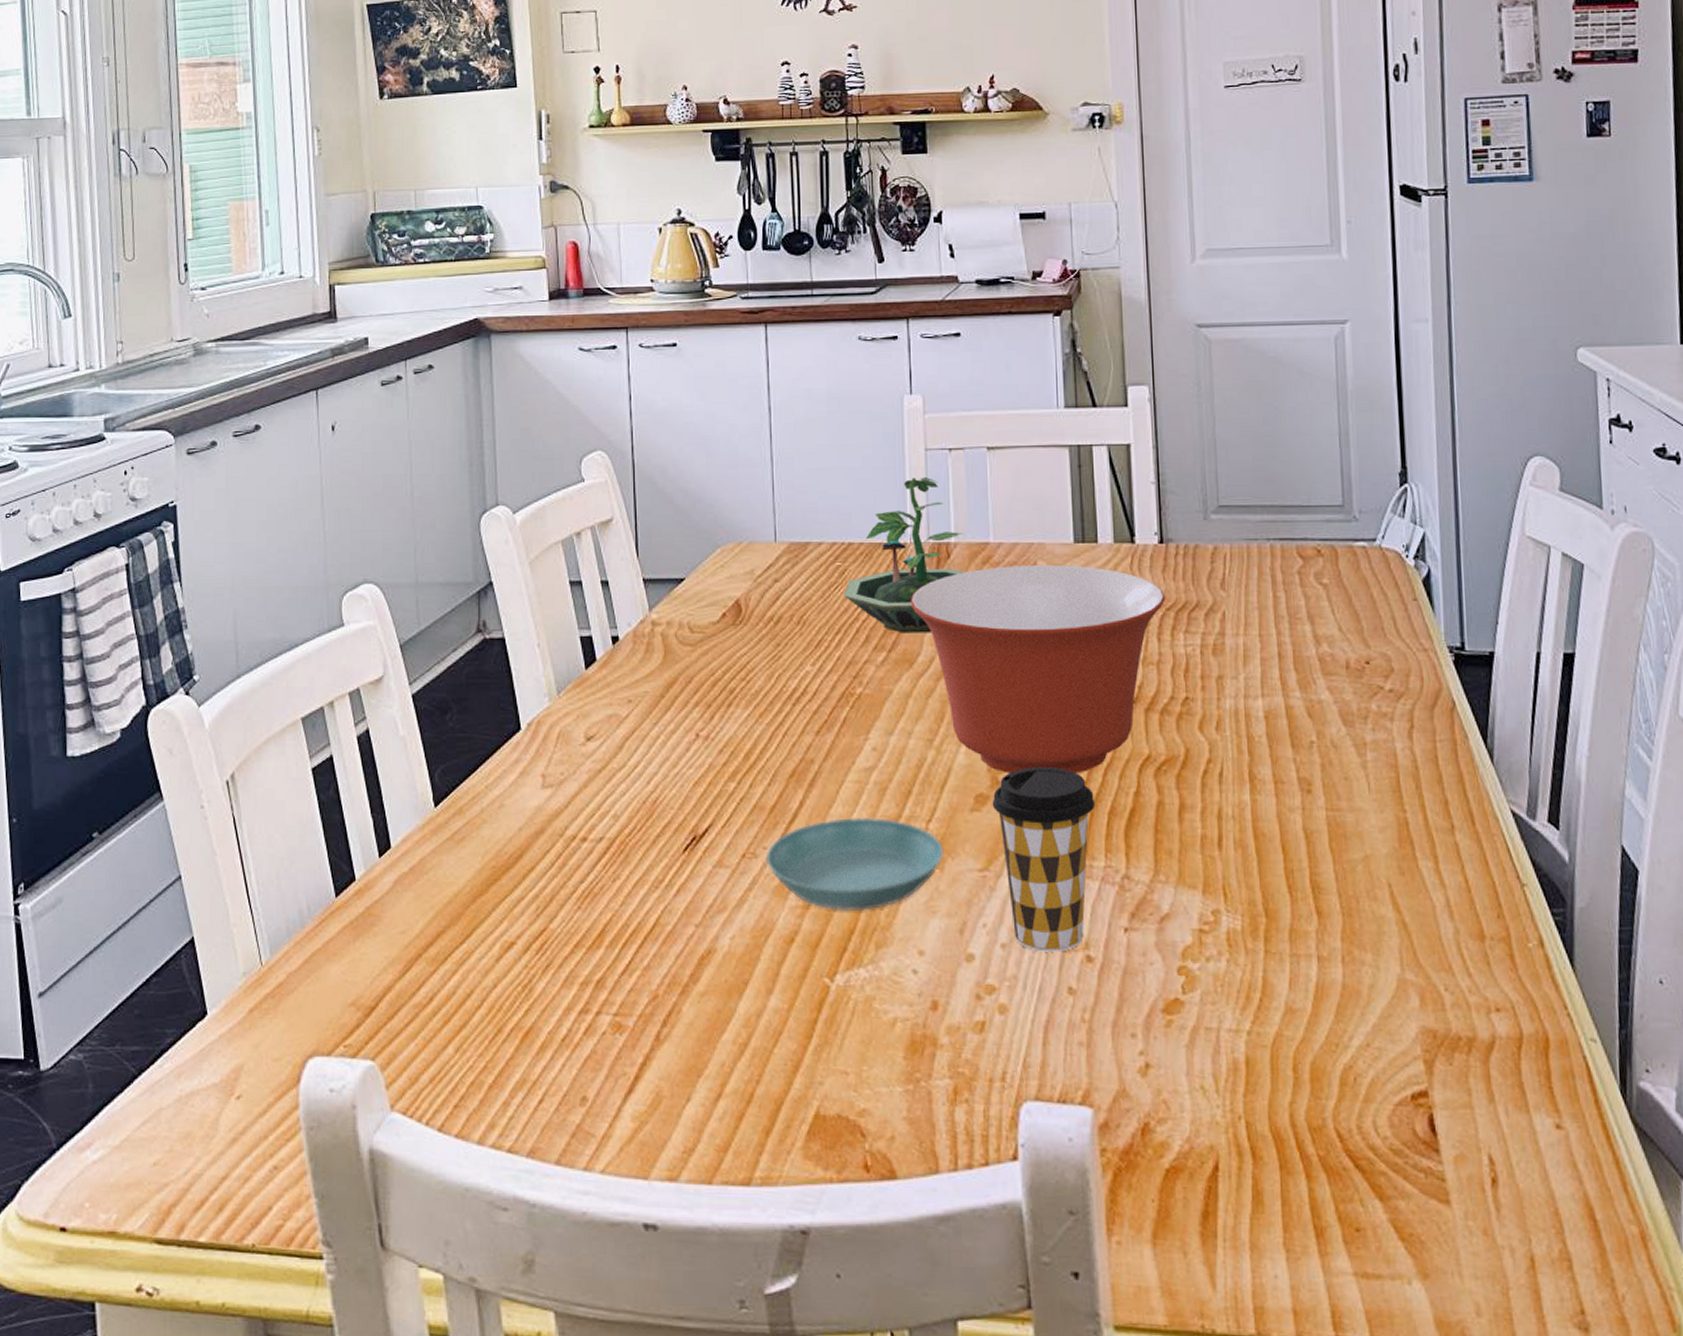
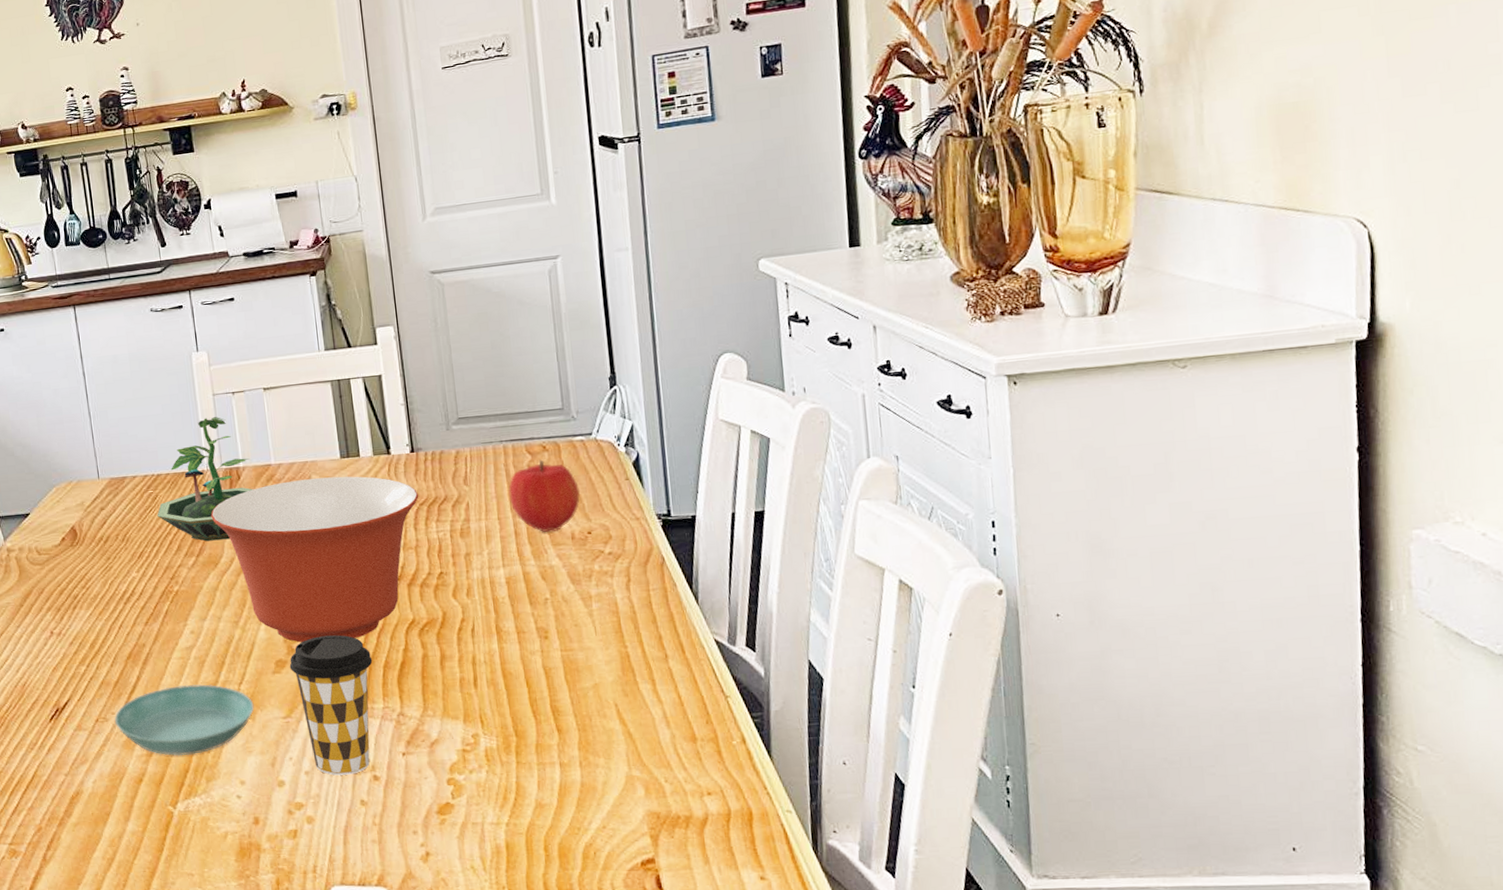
fruit: none [1273,566,1359,658] -> present [508,459,581,533]

